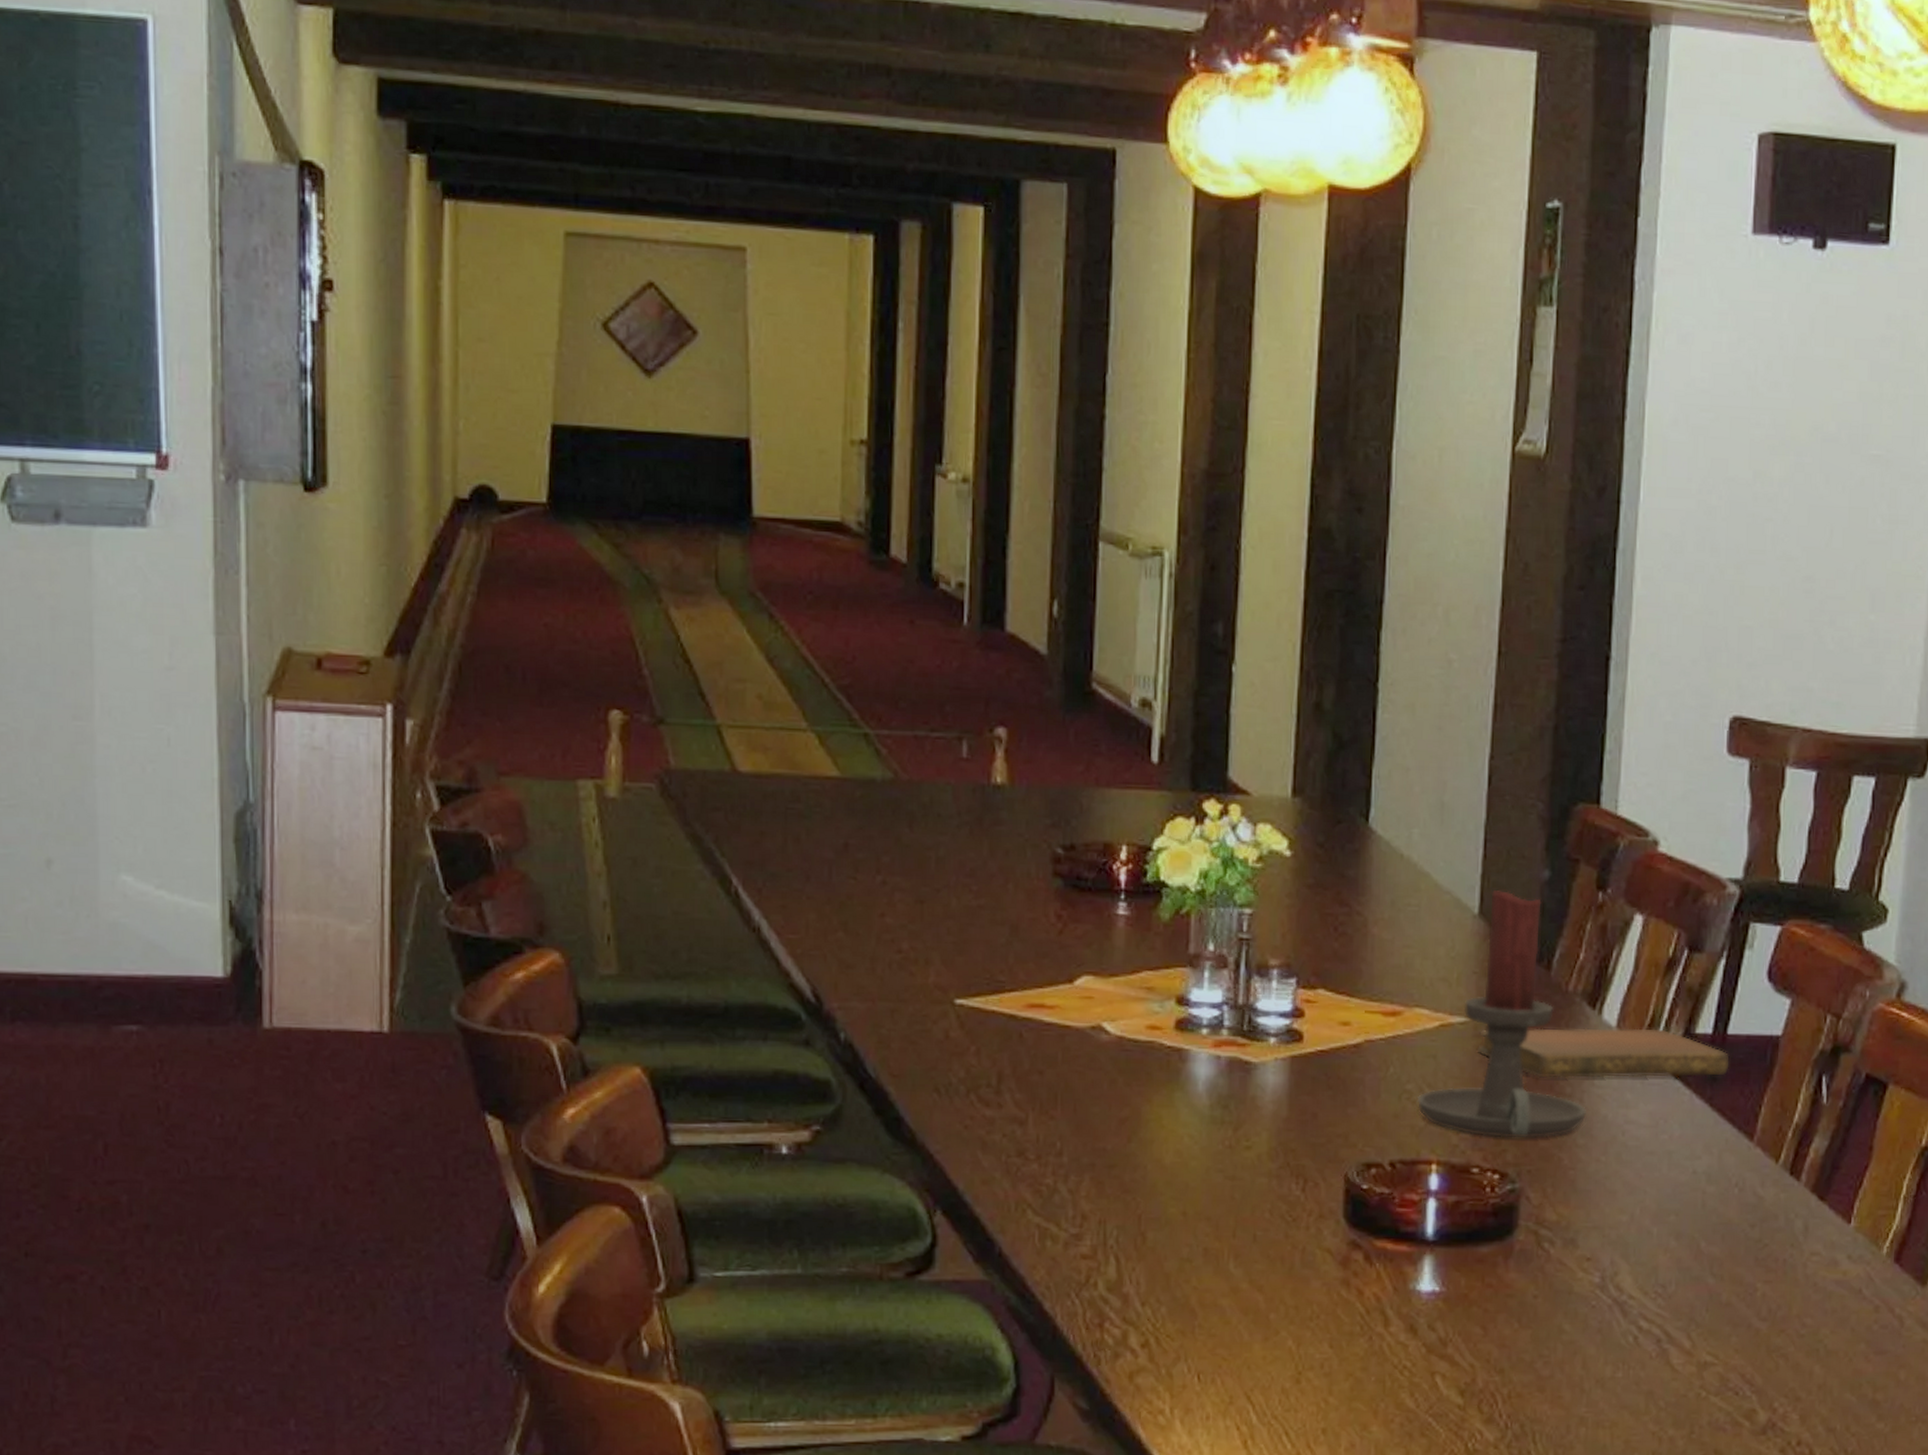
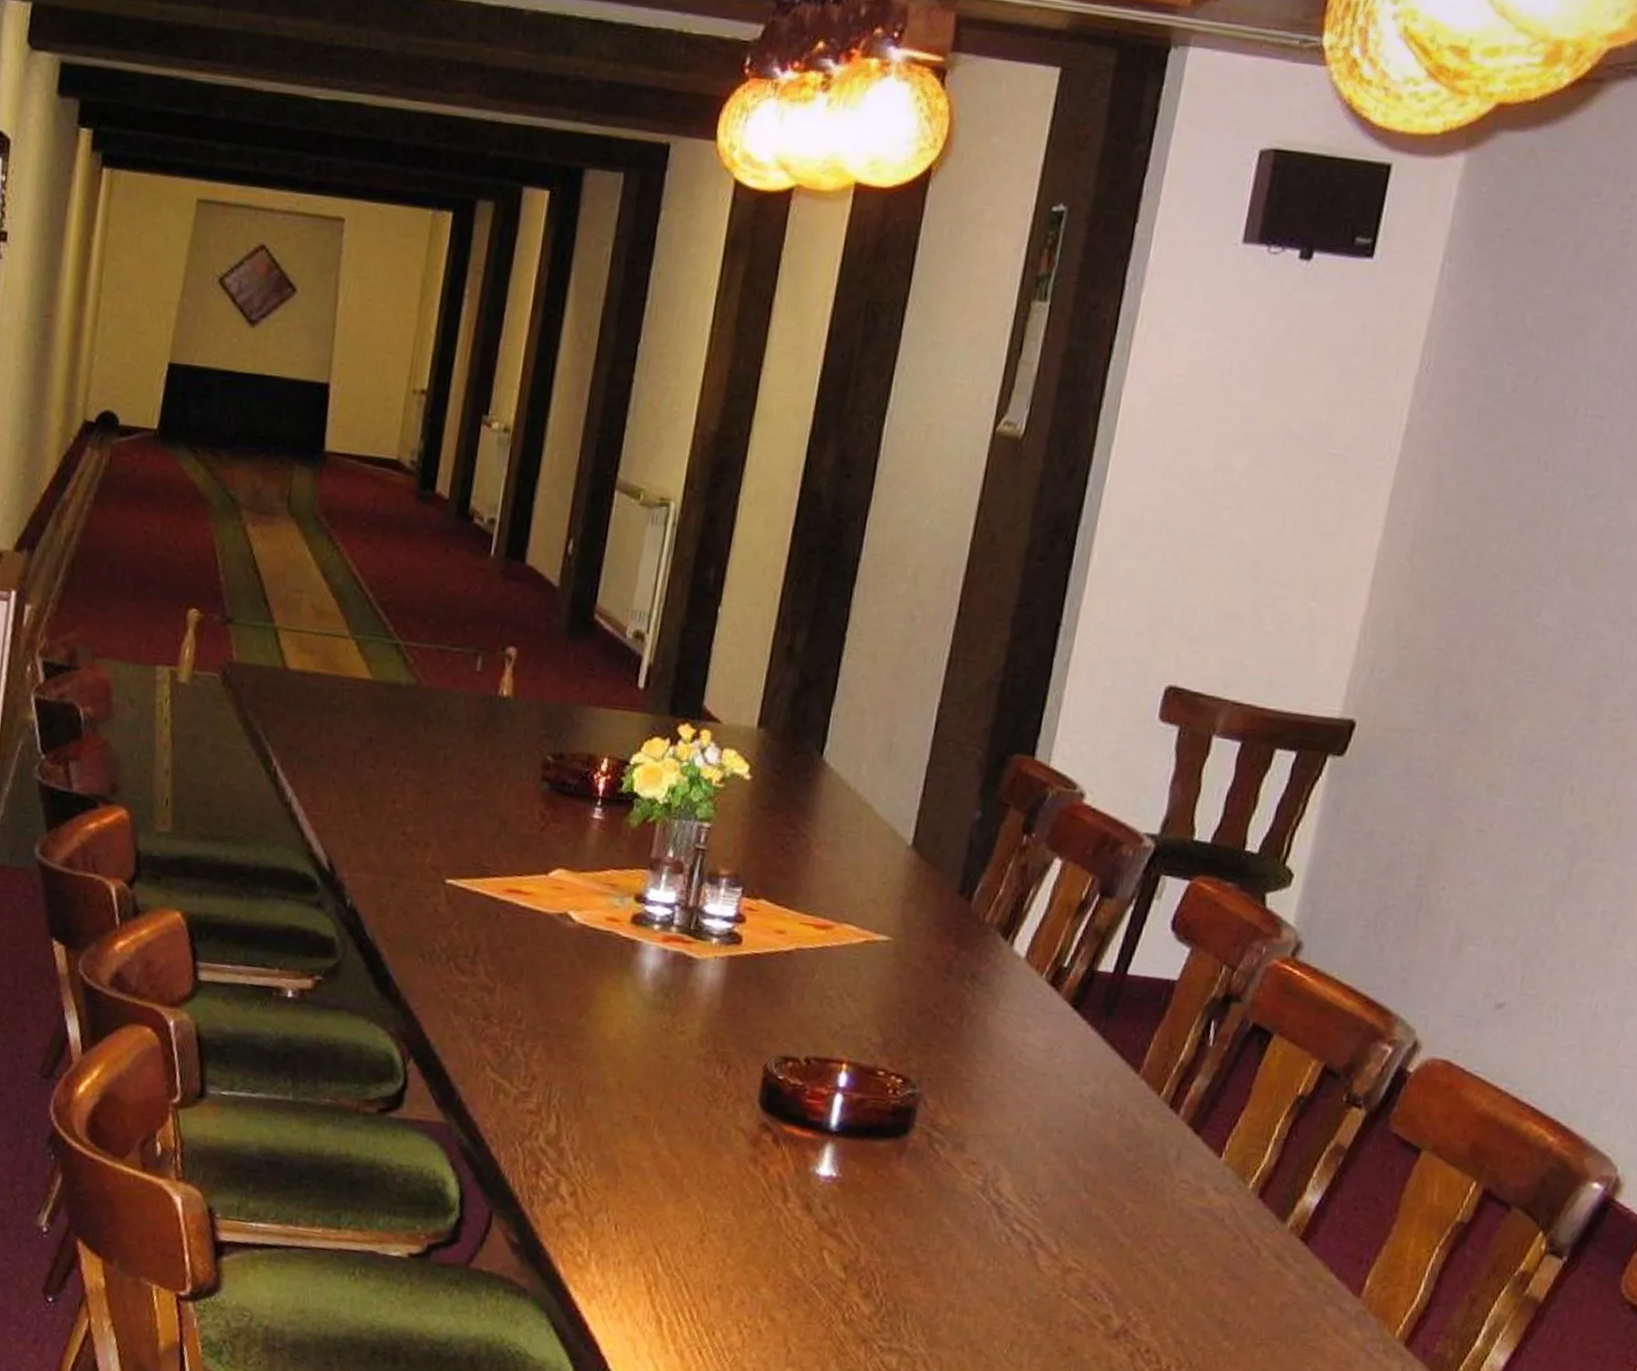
candle holder: present [1416,889,1587,1139] -> none [836,825,989,1051]
notebook: present [1478,1027,1730,1078] -> none [896,949,1127,1011]

